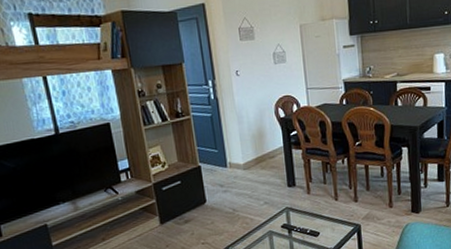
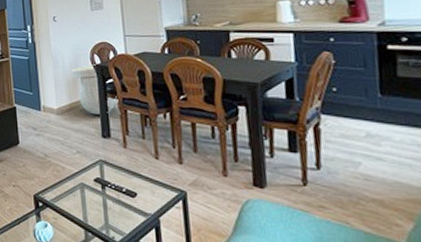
waste bin: none [257,117,301,166] -> present [72,64,117,115]

